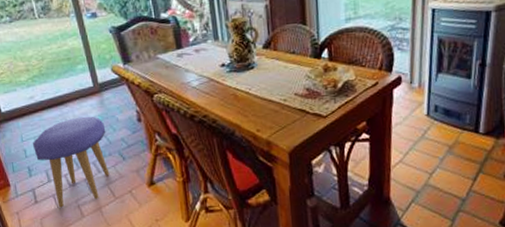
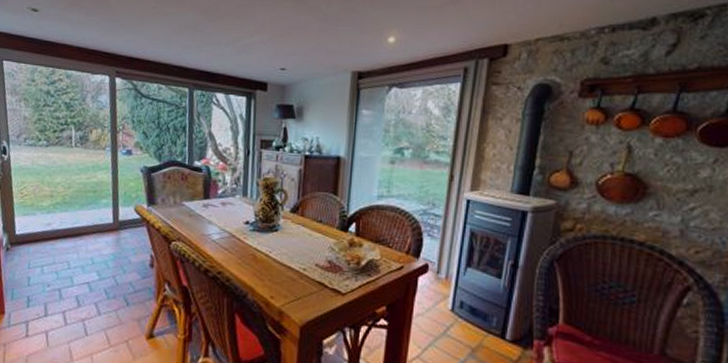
stool: present [32,116,110,208] -> none [38,252,116,347]

